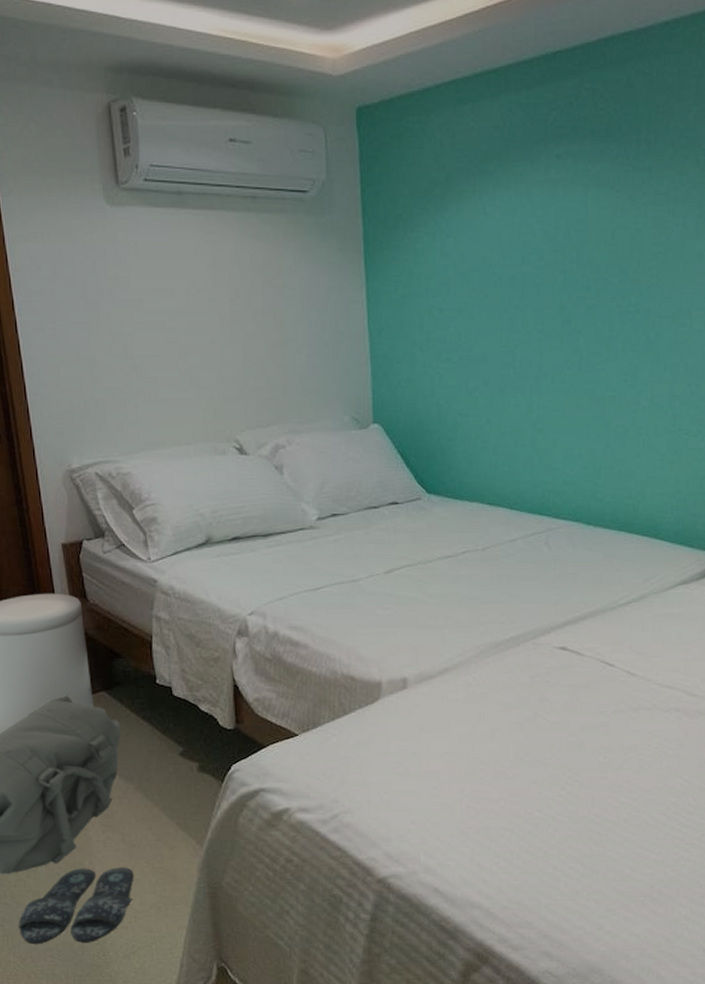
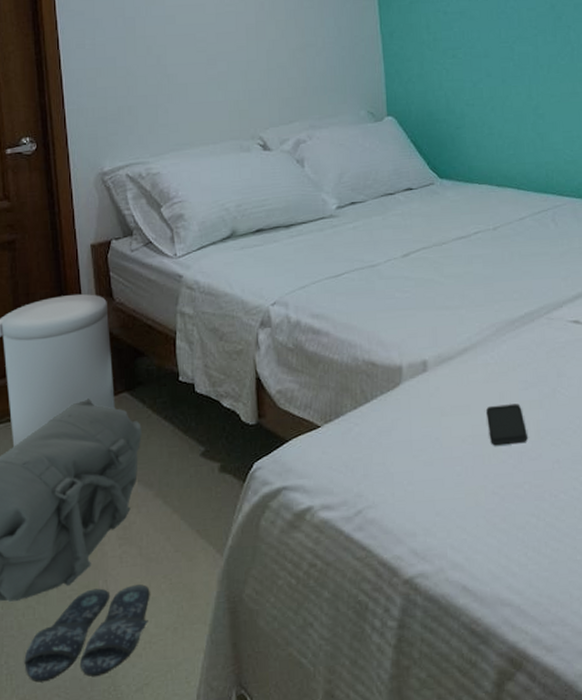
mobile phone: none [466,725,506,762] -> present [486,403,527,445]

